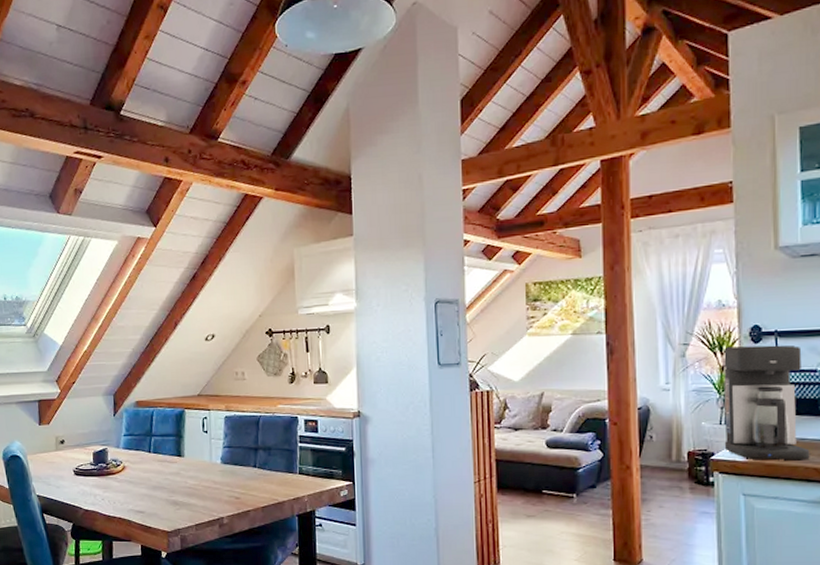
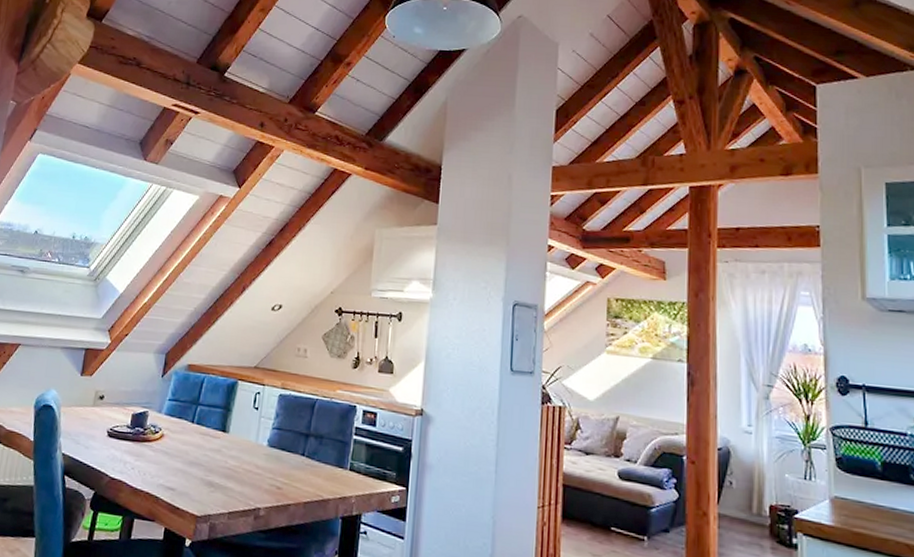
coffee maker: present [723,345,810,461] -> none [809,395,901,534]

